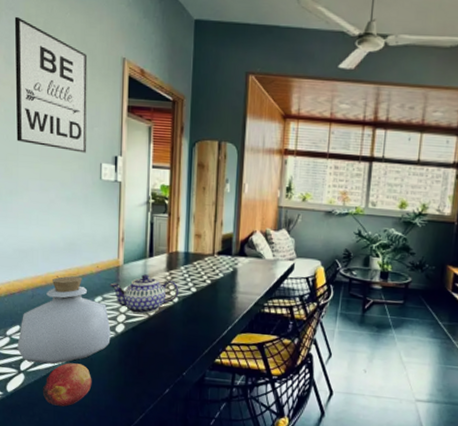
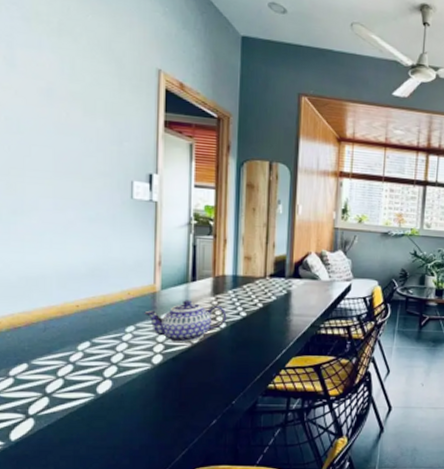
wall art: present [14,16,88,153] -> none [18,12,115,170]
bottle: present [17,276,111,364] -> none [24,305,146,405]
fruit: present [42,363,92,407] -> none [58,401,123,451]

